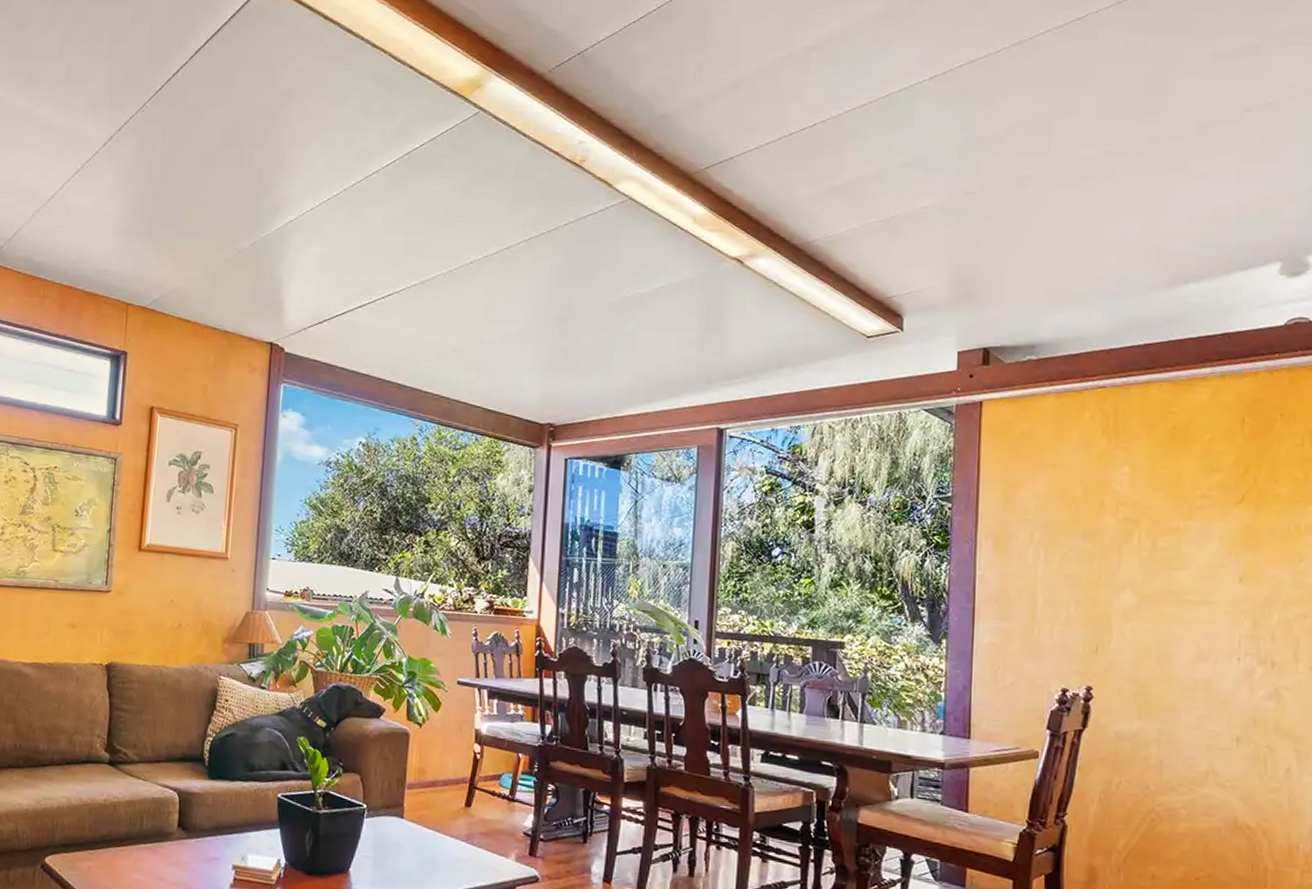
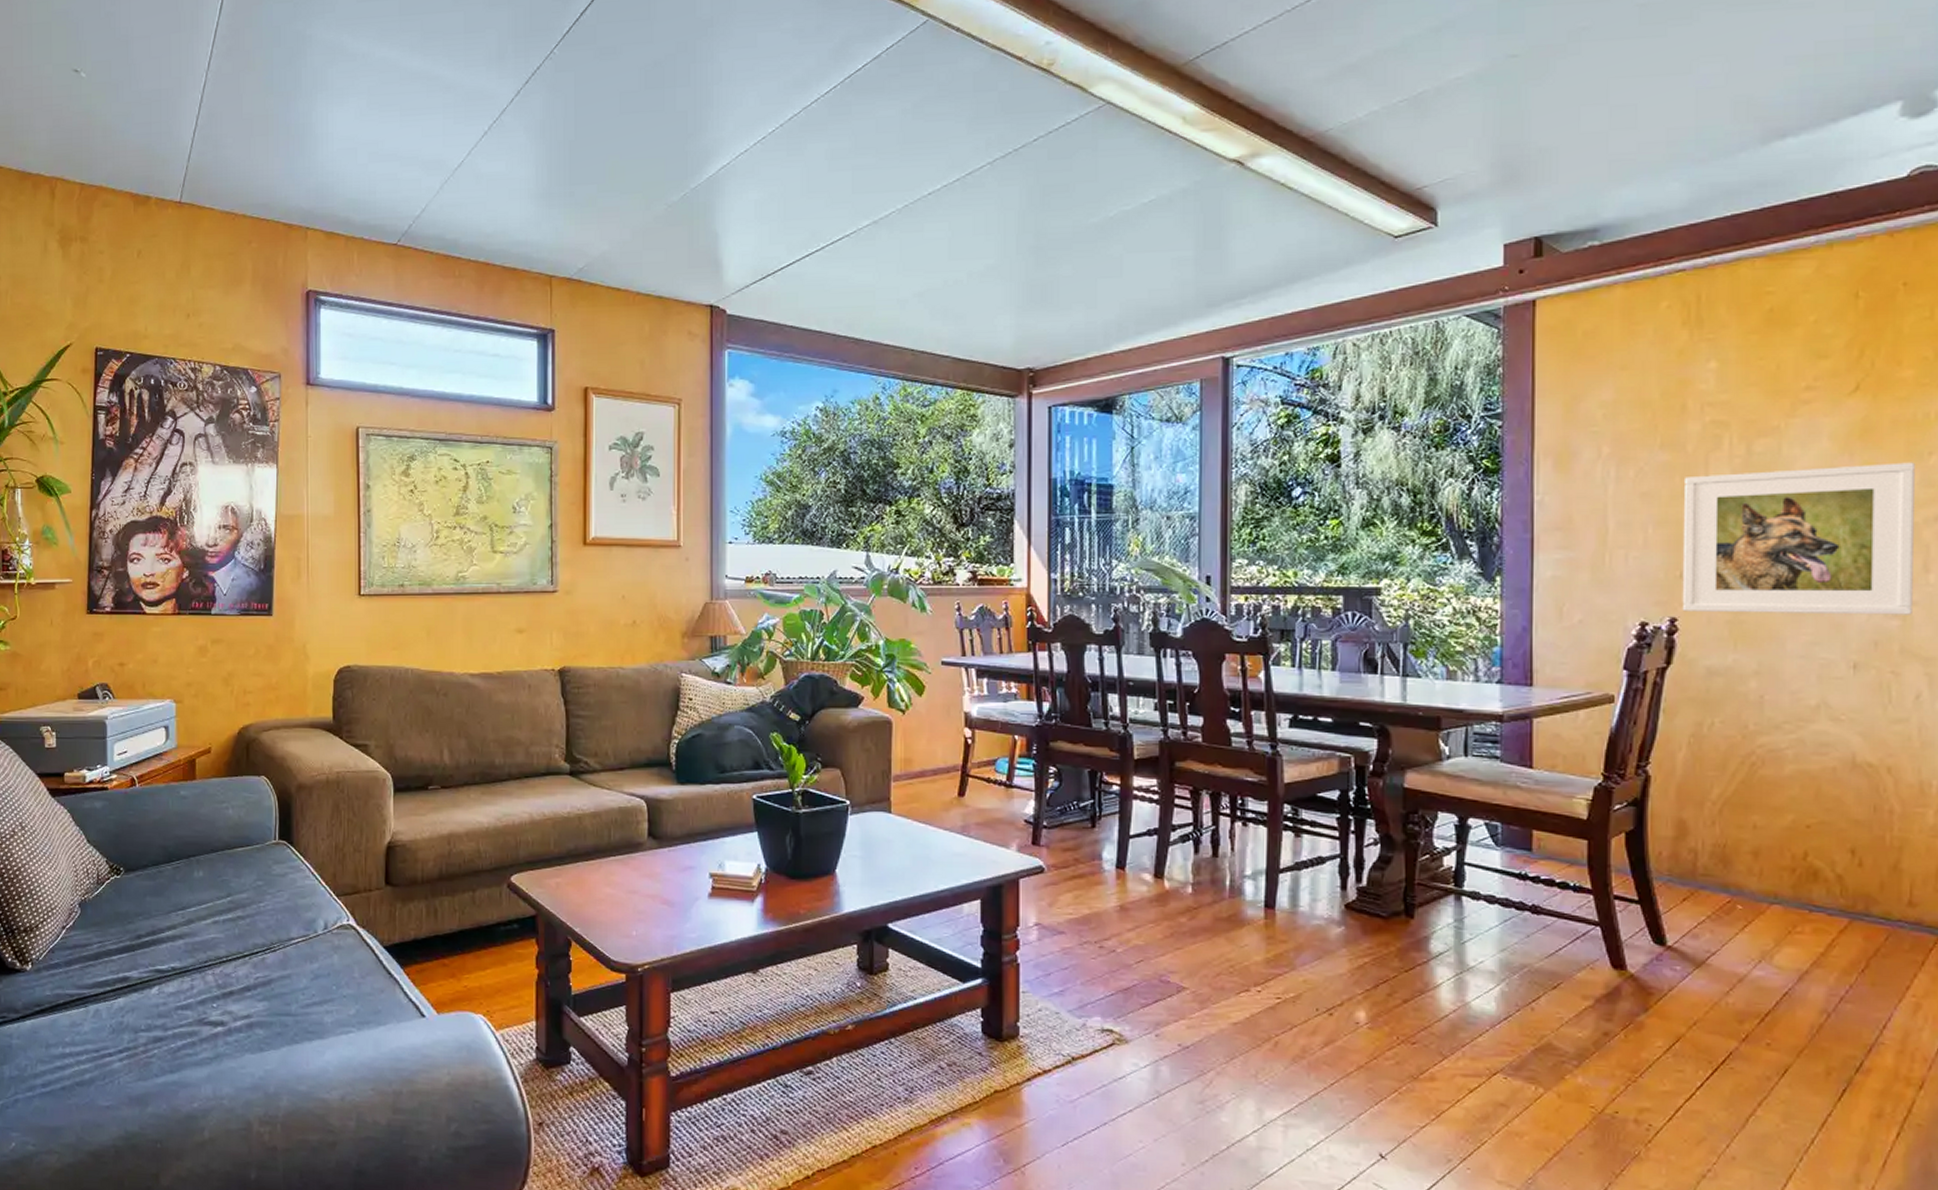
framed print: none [1096,564,1288,698] -> present [1682,462,1915,615]

